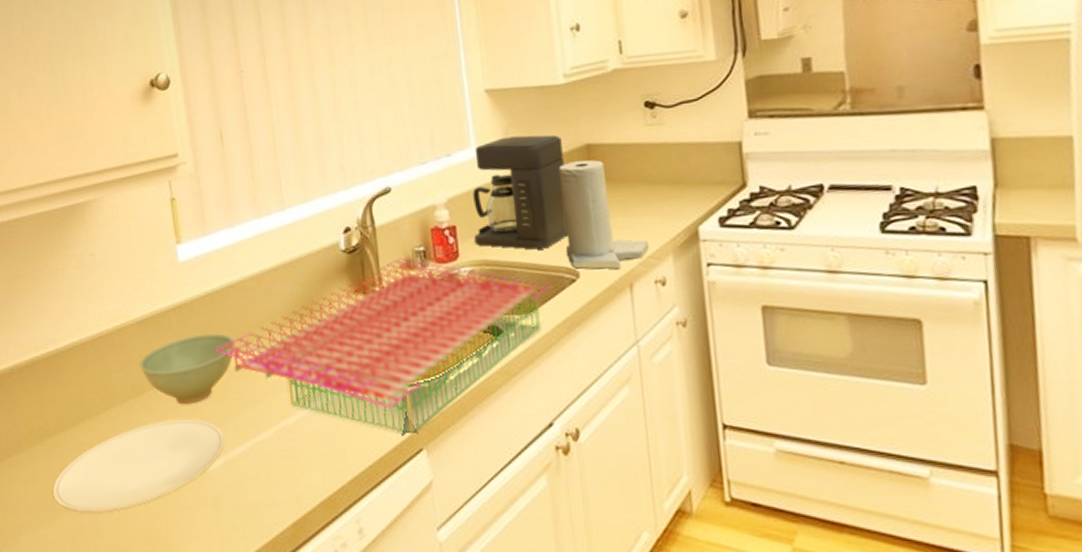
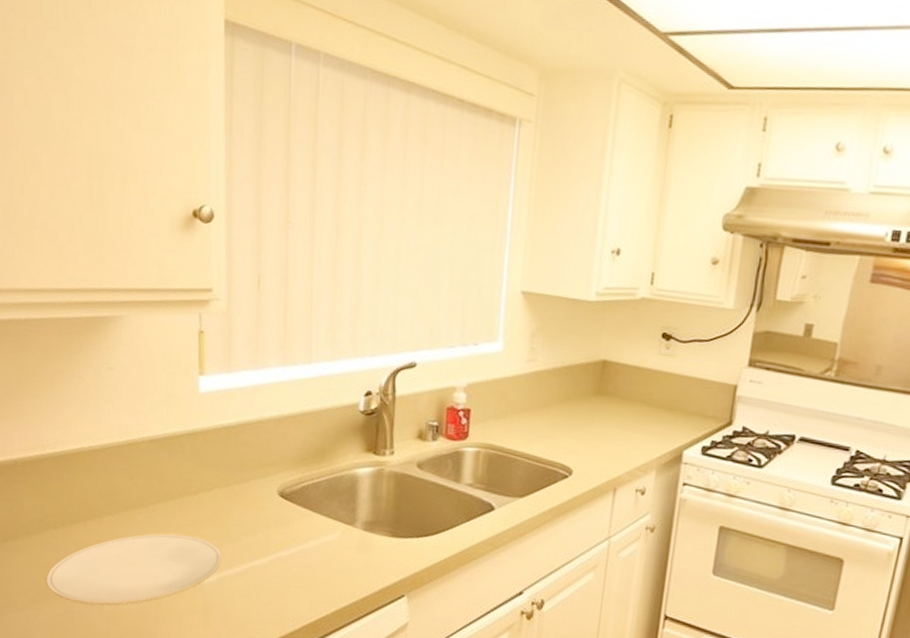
bowl: present [139,333,235,405] -> none [147,462,244,523]
dish rack: present [215,257,549,435] -> none [224,427,544,582]
coffee maker: present [473,134,568,250] -> none [485,338,582,445]
paper towel: present [558,160,649,270] -> none [564,372,637,473]

